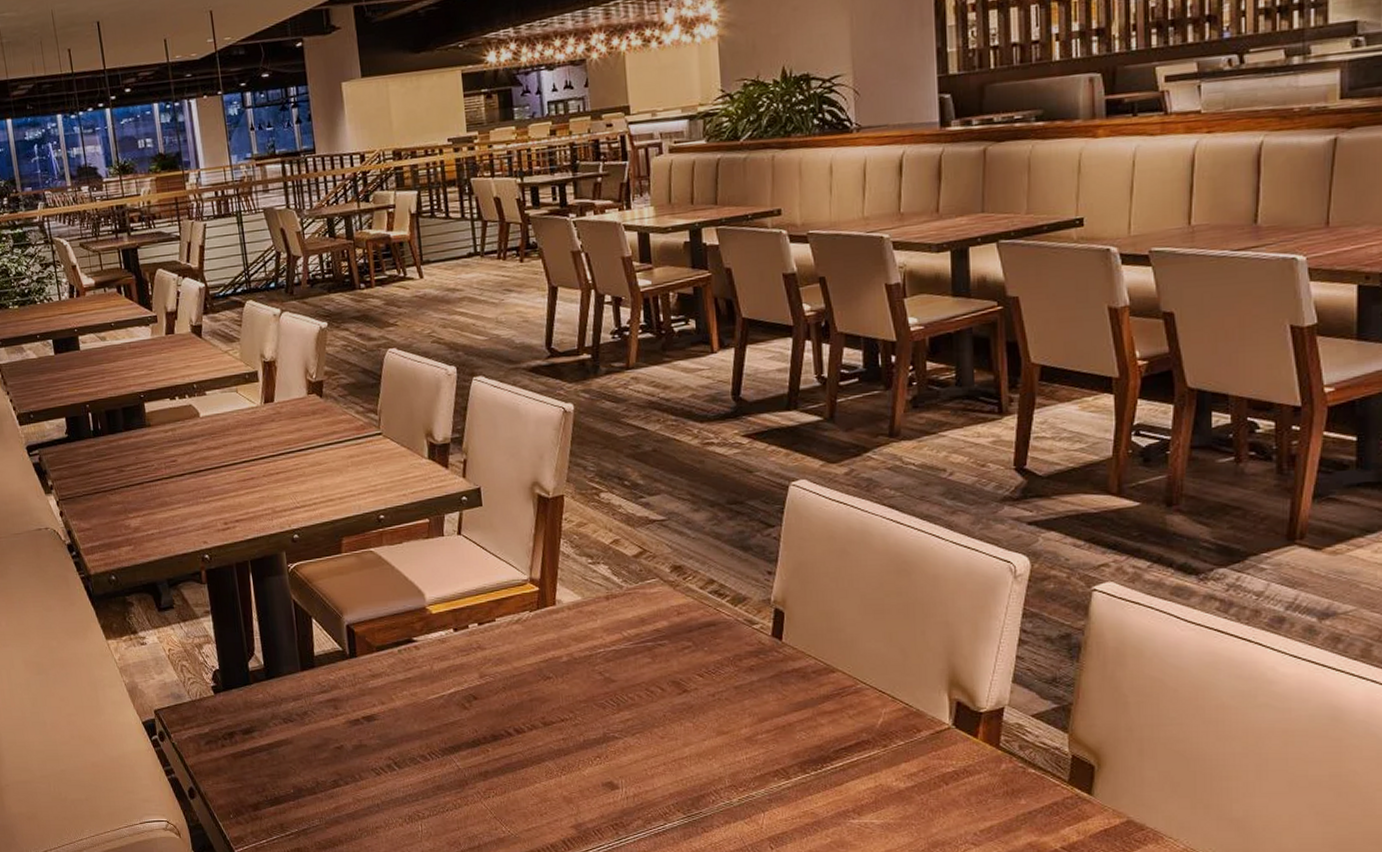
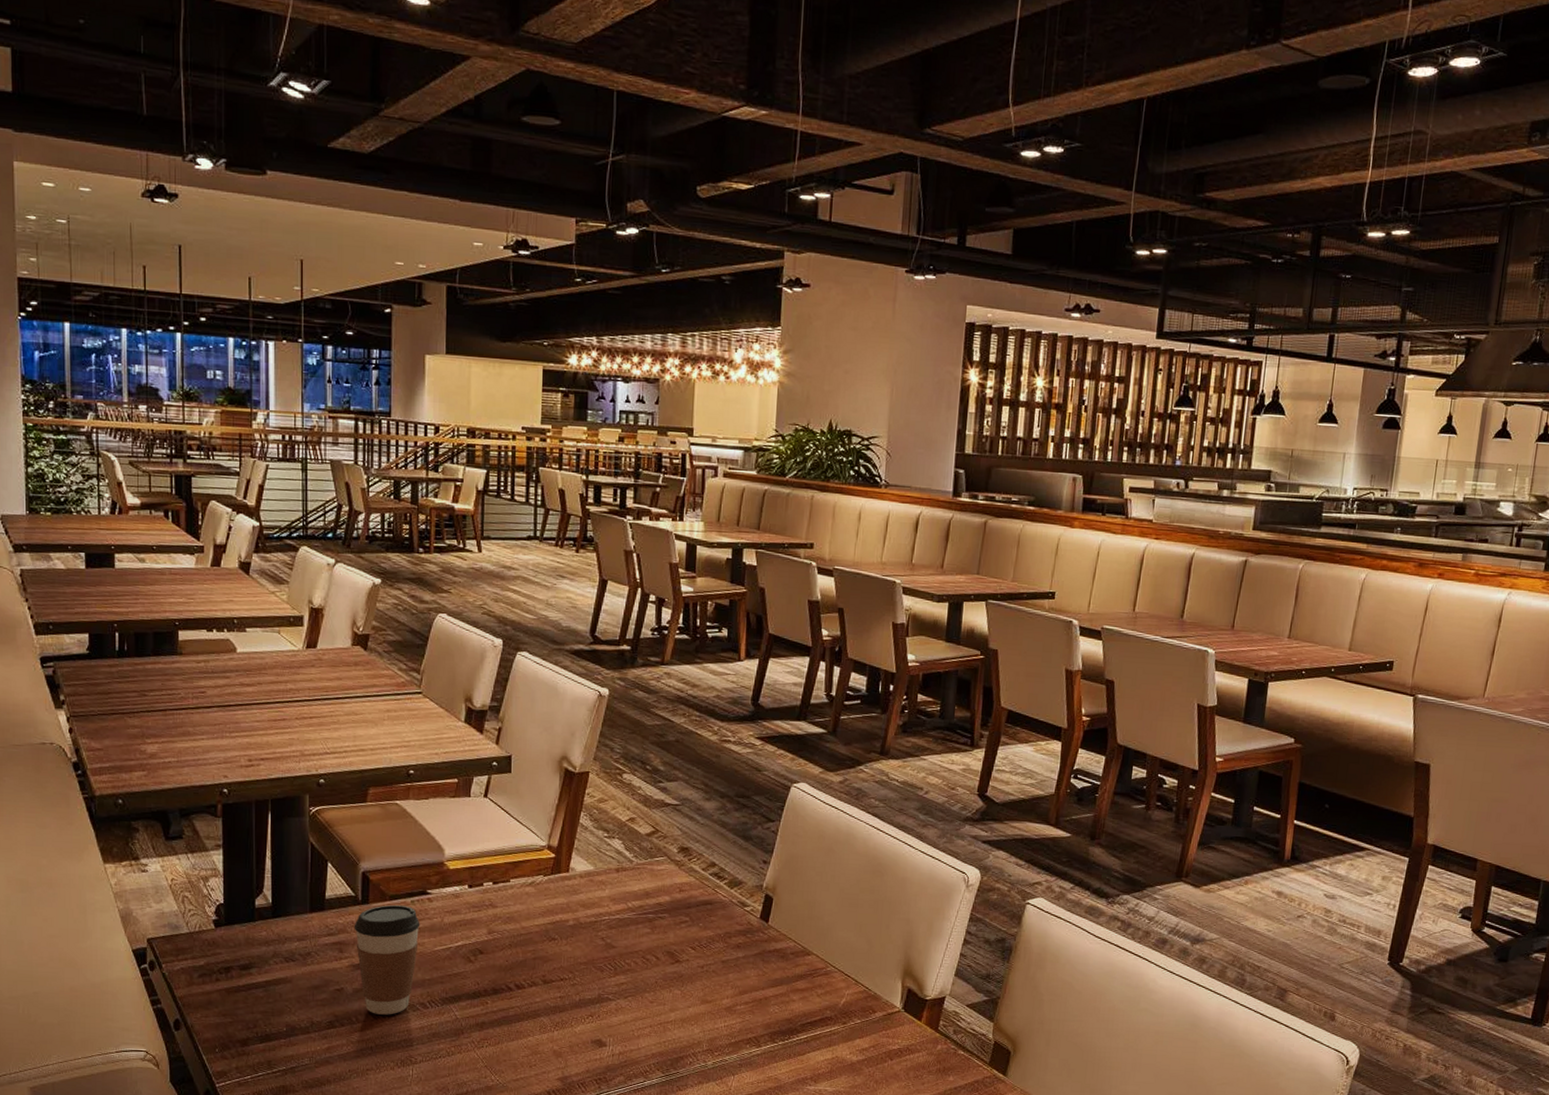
coffee cup: none [345,655,411,770] -> present [354,904,420,1015]

